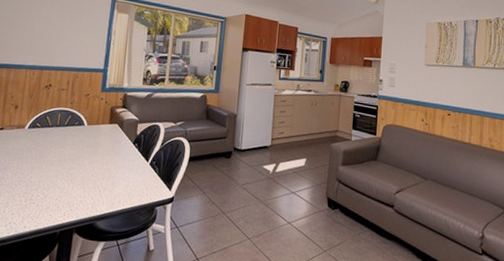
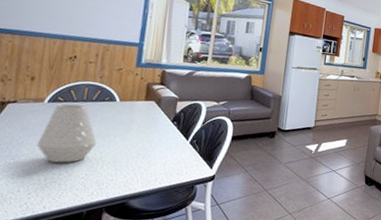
vase: none [19,129,68,185] -> present [36,103,97,163]

